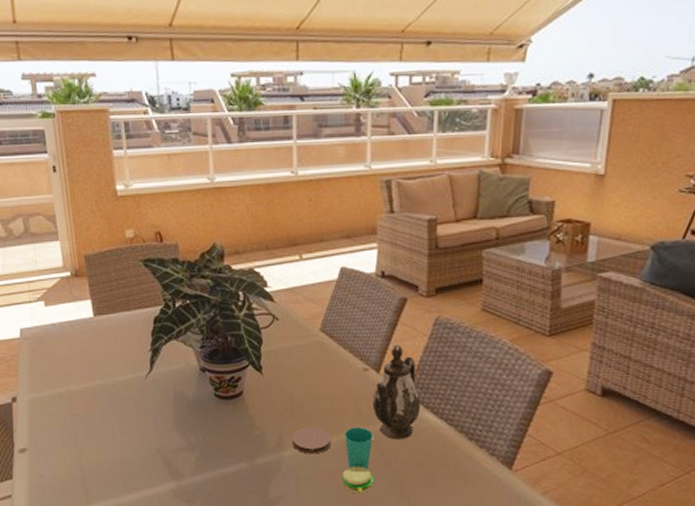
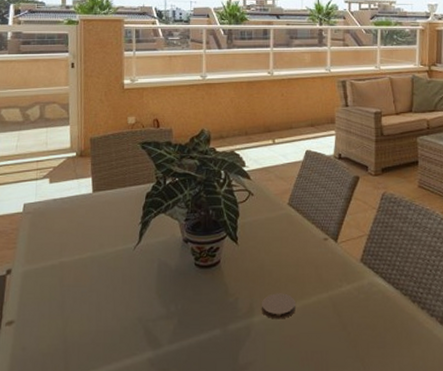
cup: present [342,427,374,494] -> none [304,292,332,357]
teapot: present [372,345,420,440] -> none [331,217,371,304]

